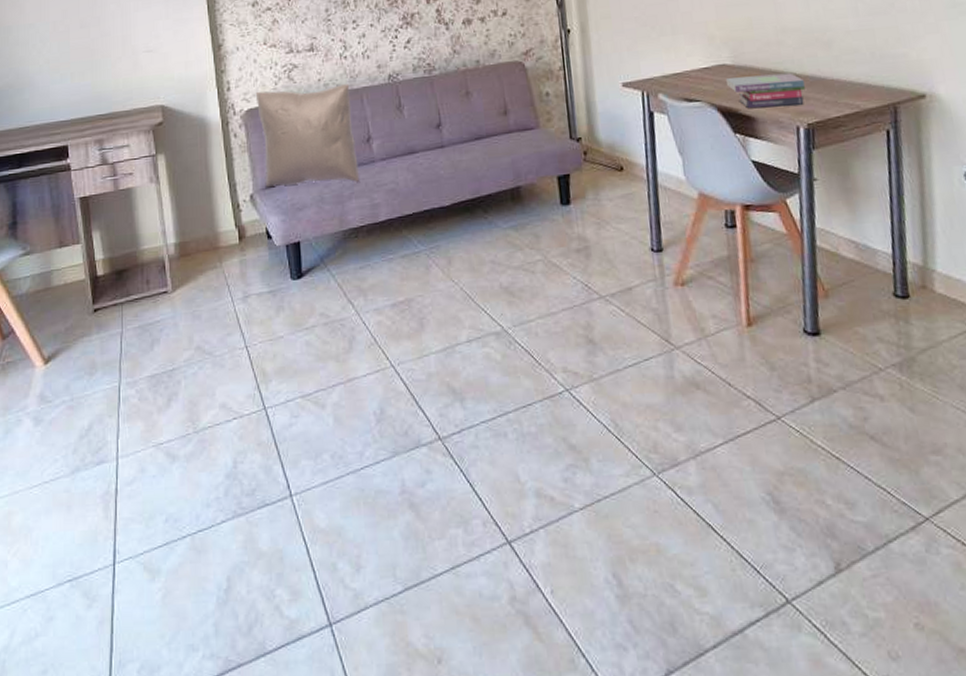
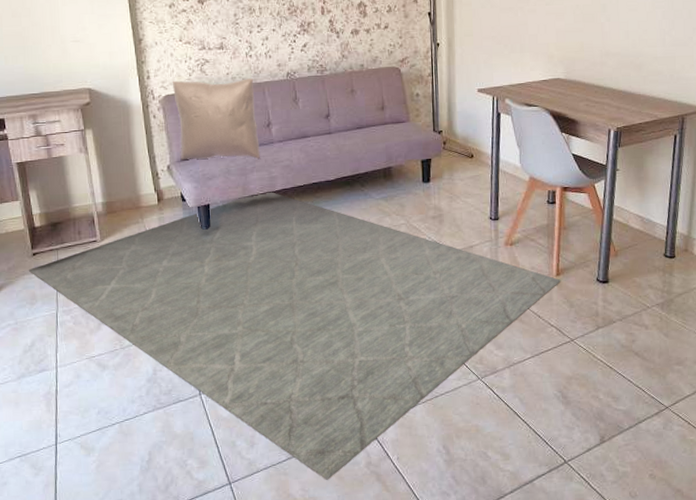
rug: none [89,222,755,622] -> present [29,190,561,480]
books: present [725,73,805,109] -> none [558,87,618,114]

